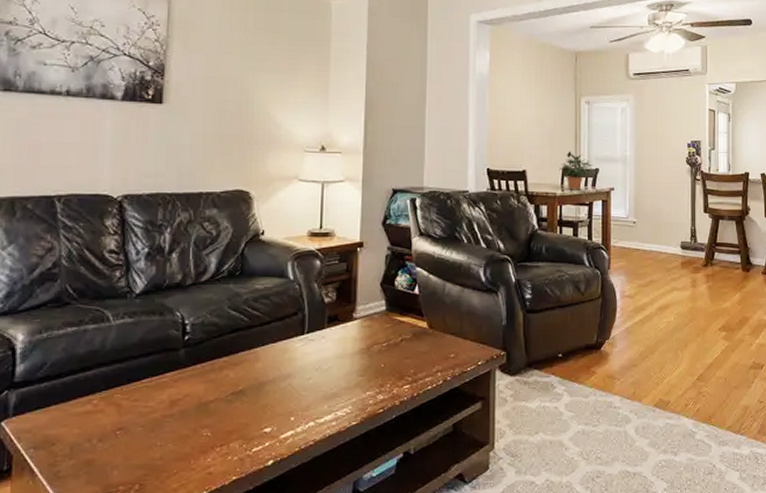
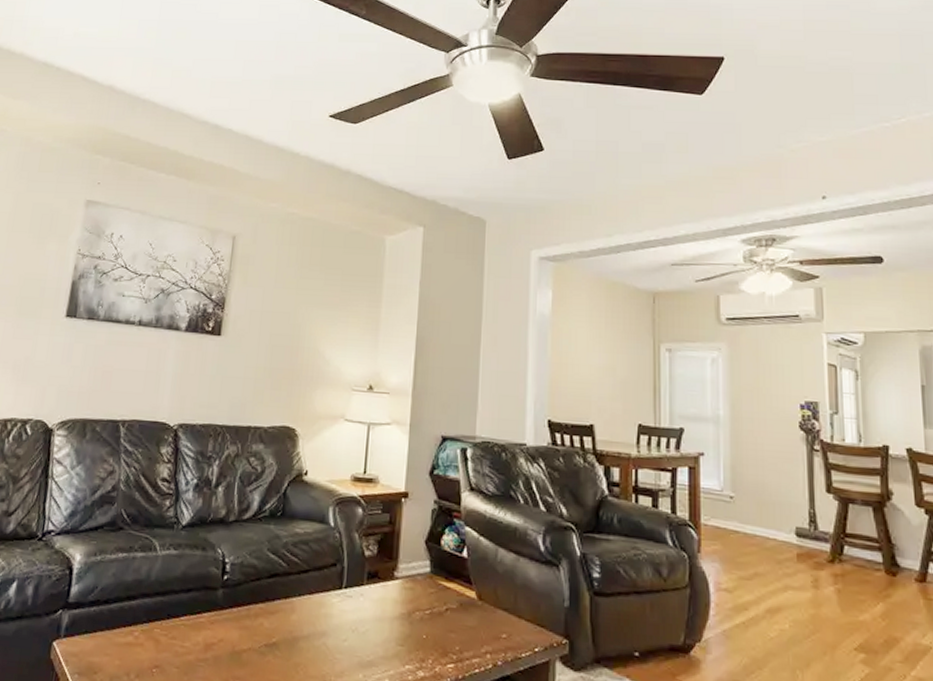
potted plant: present [559,151,594,190] -> none [634,405,678,453]

